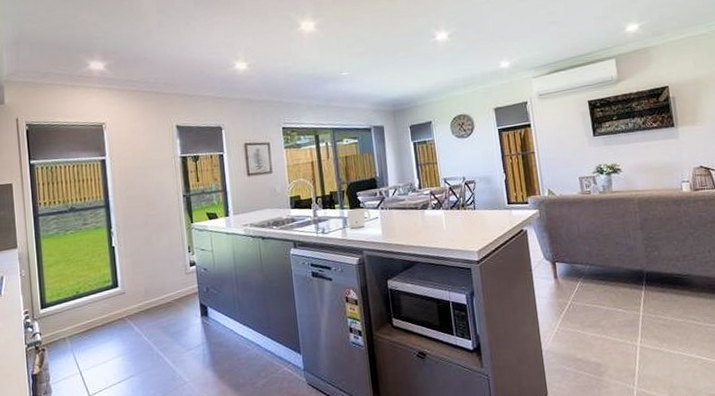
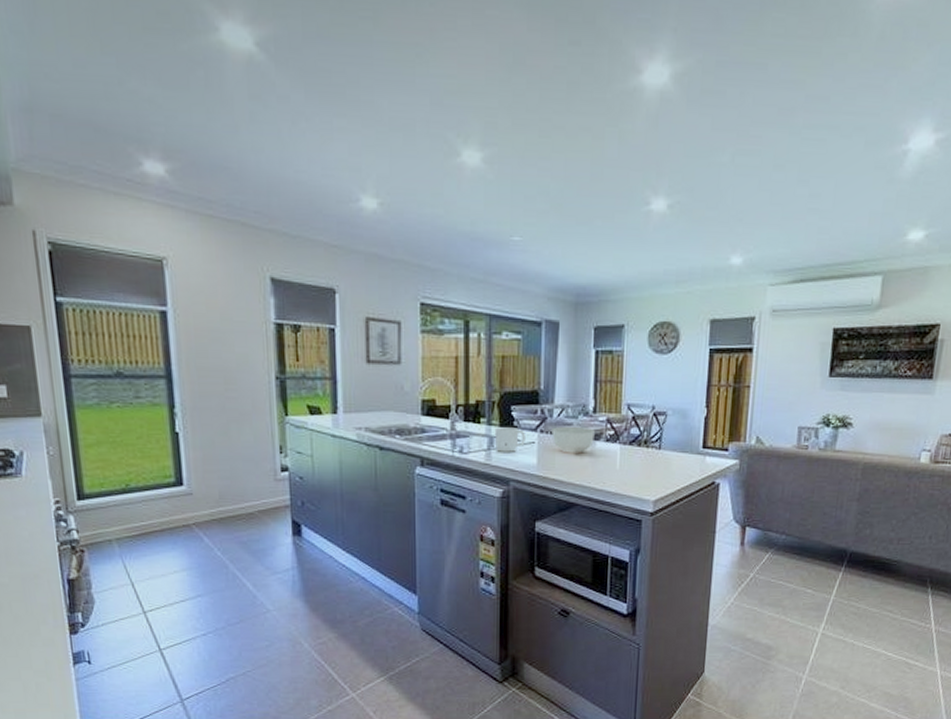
bowl: none [389,201,424,223] -> present [551,427,596,454]

